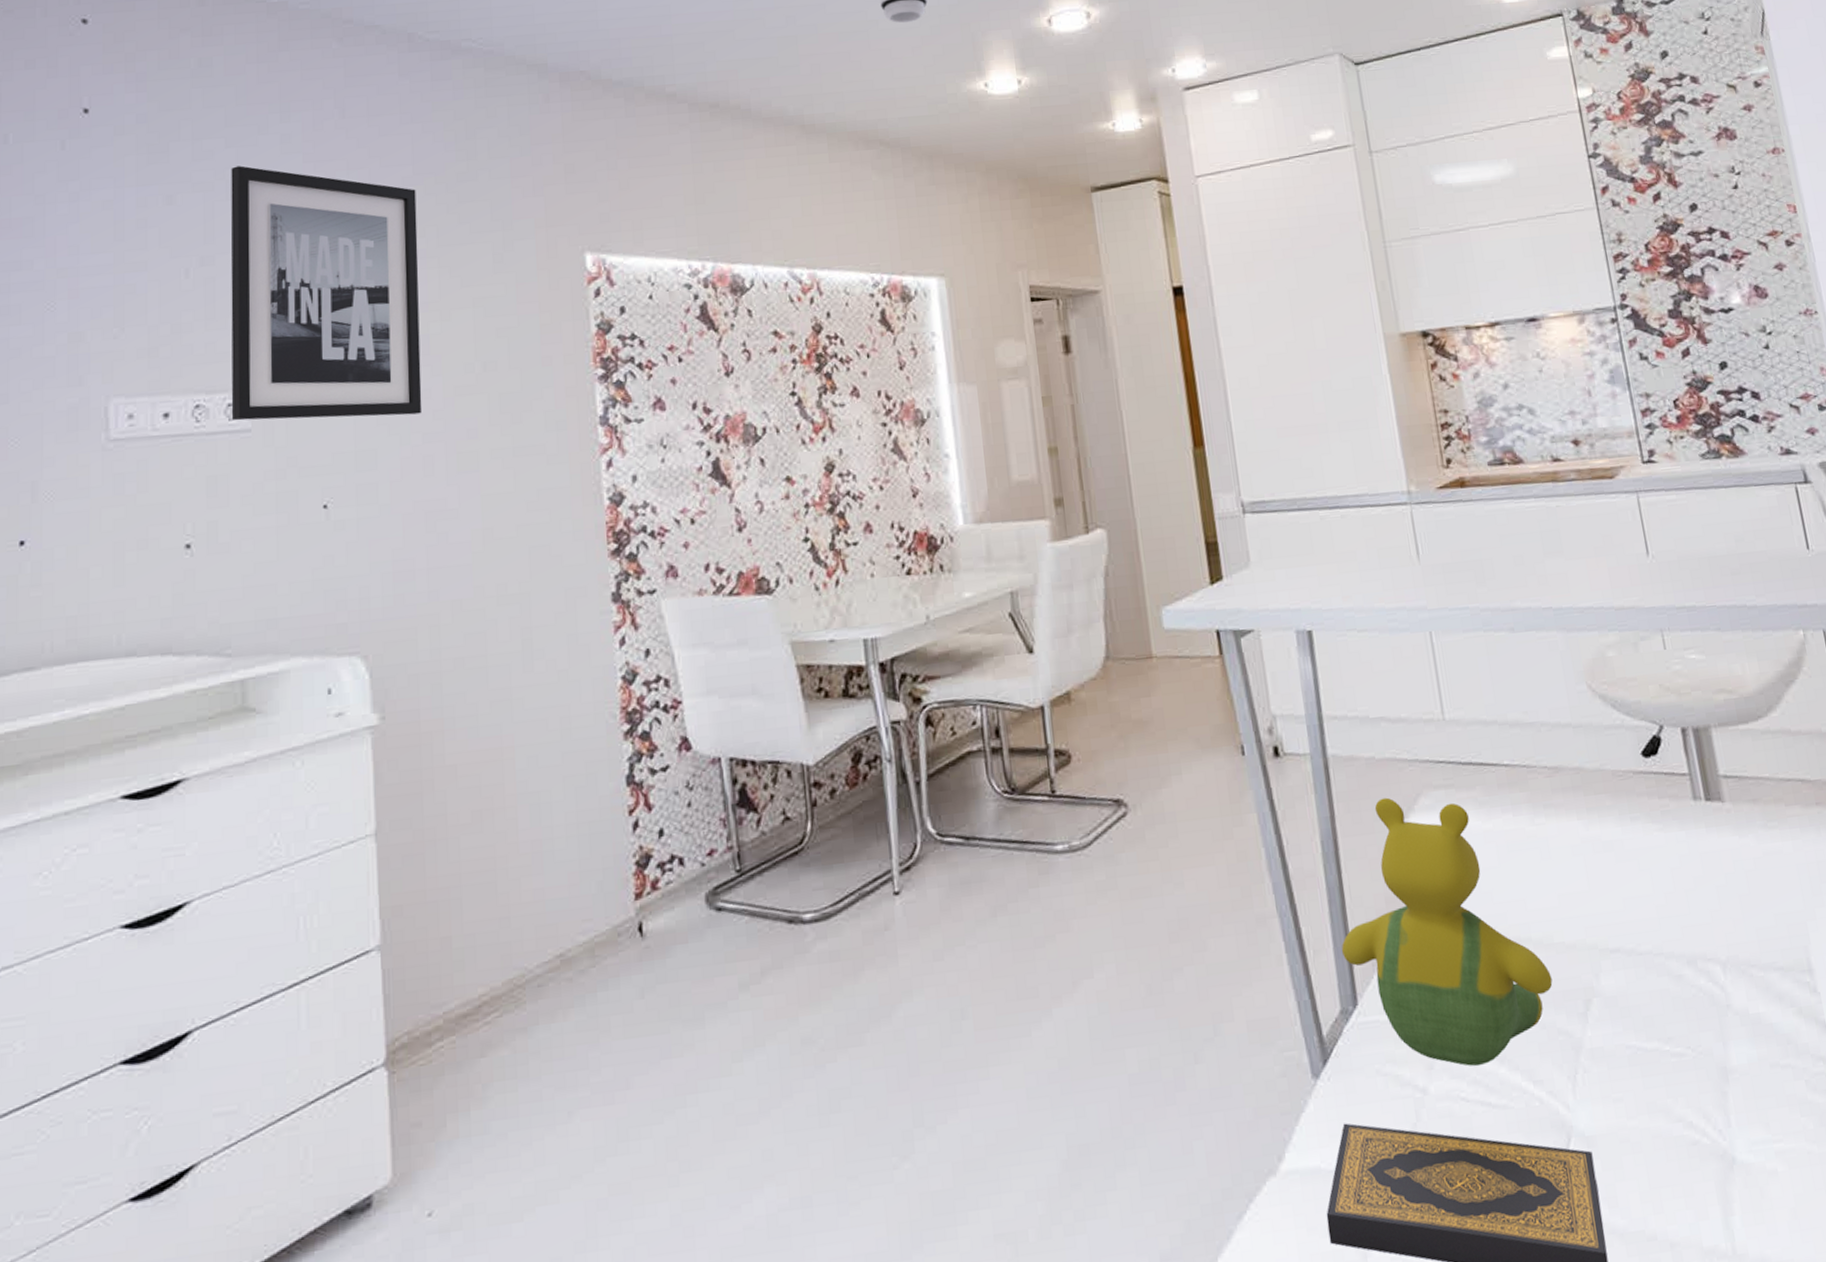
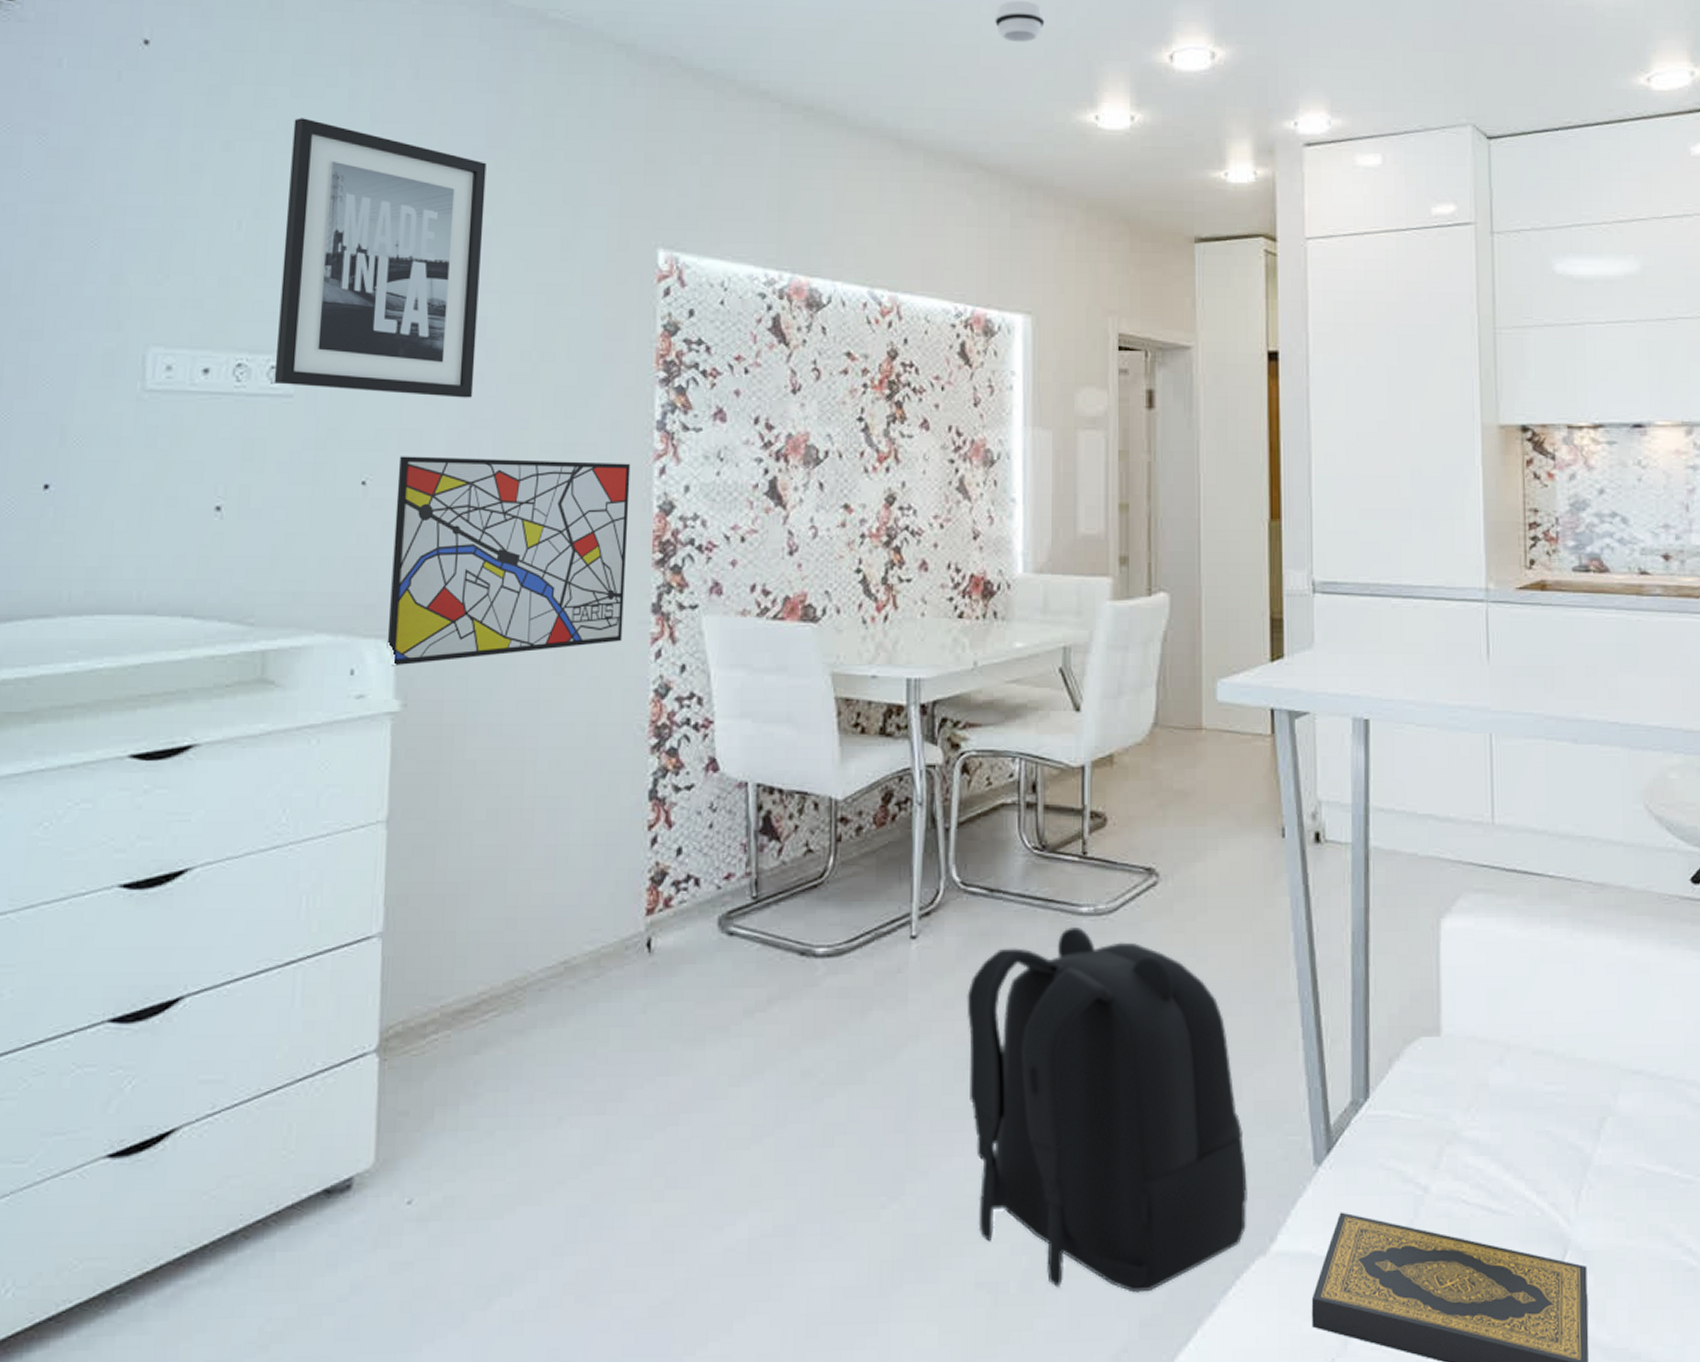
wall art: none [357,460,586,682] -> present [386,456,631,666]
backpack: none [954,865,1253,1232] -> present [966,926,1247,1293]
teddy bear: present [1341,797,1553,1066] -> none [1359,895,1569,1170]

